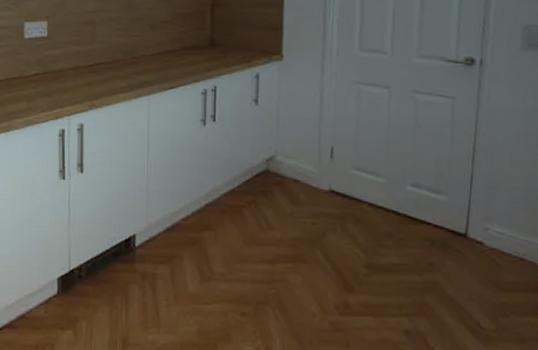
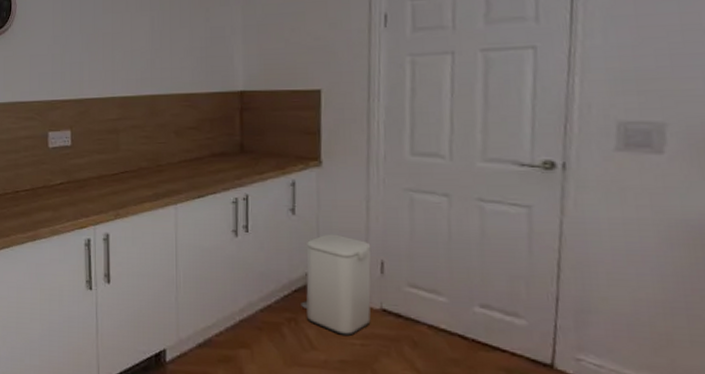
pedal bin: none [259,122,323,216] -> present [299,234,372,337]

